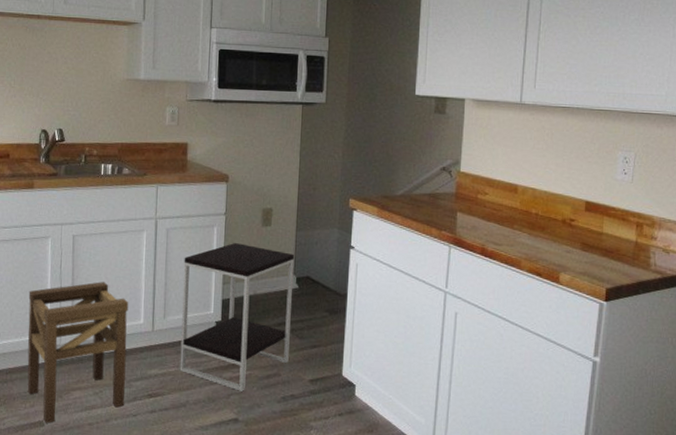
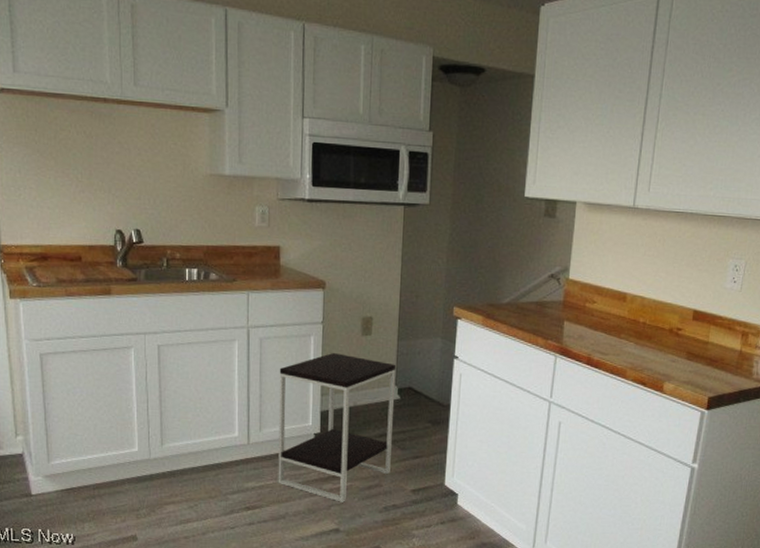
stool: present [27,282,129,423] -> none [112,394,222,538]

